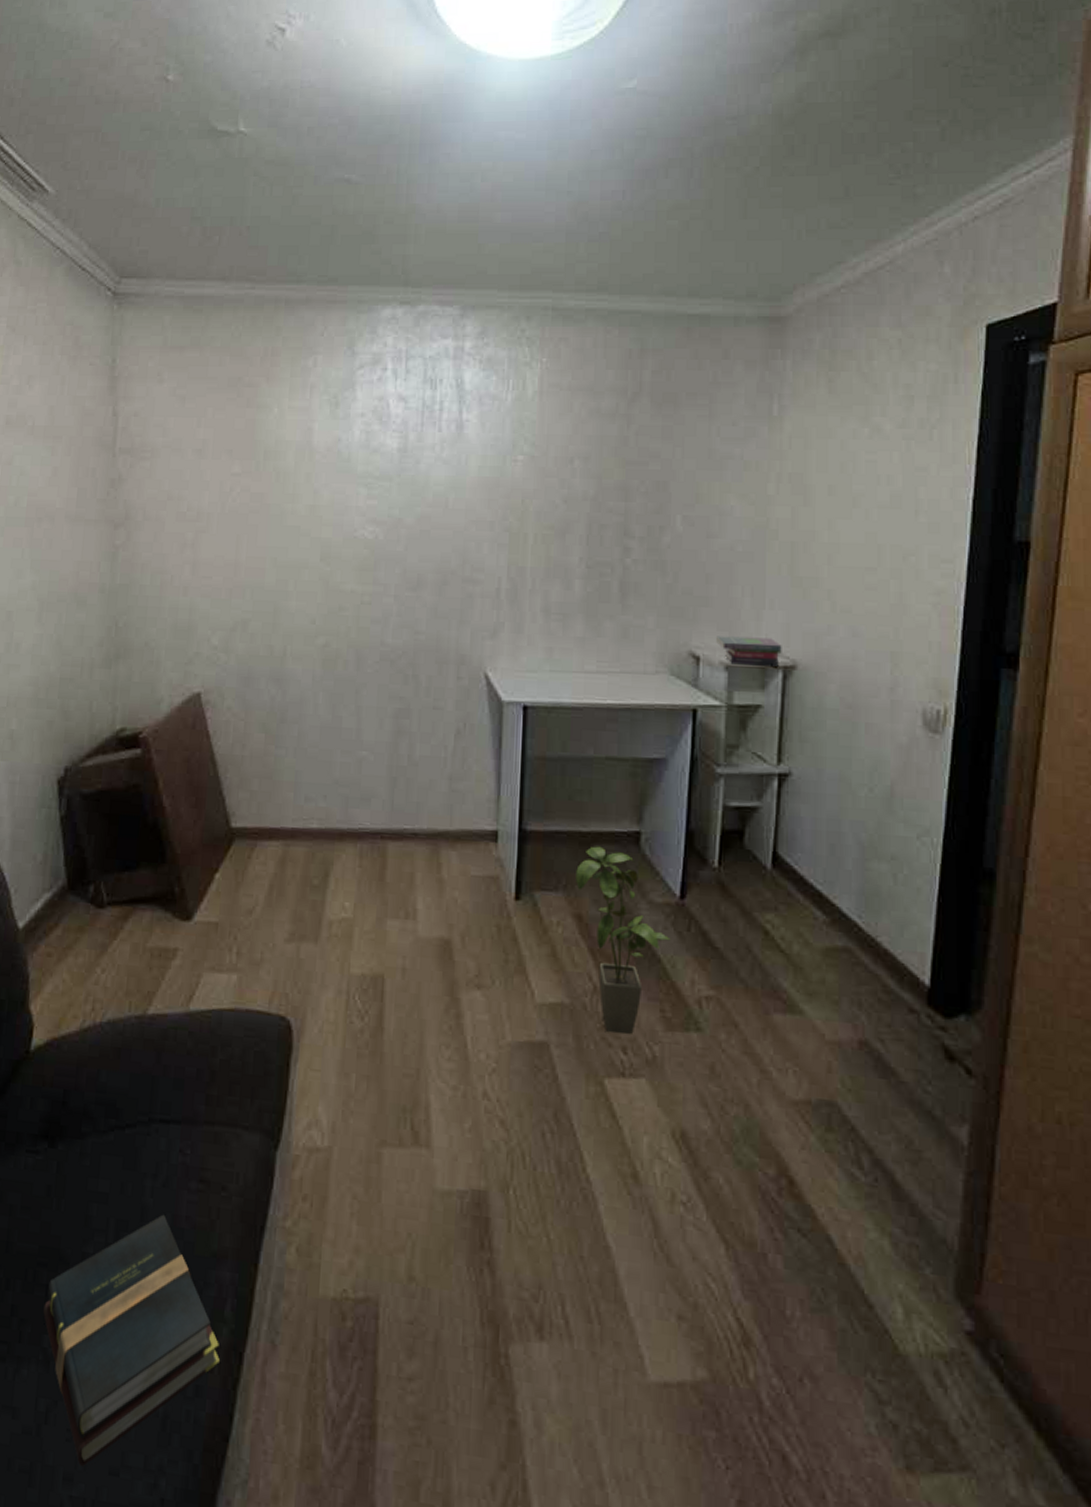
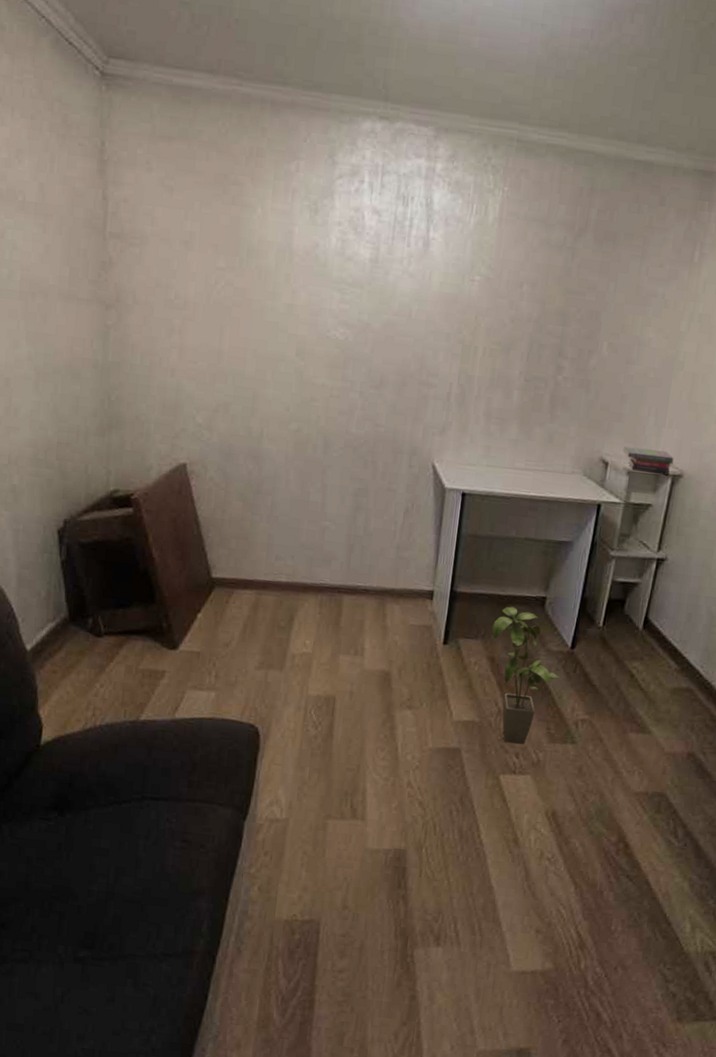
hardback book: present [42,1214,221,1466] -> none [57,864,199,1029]

